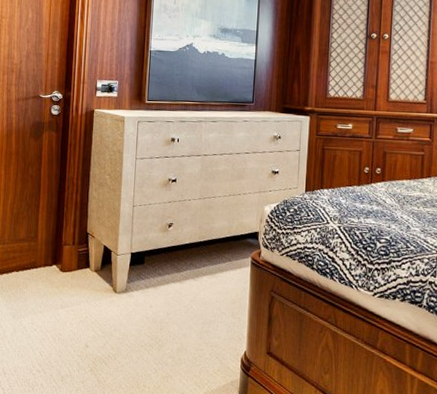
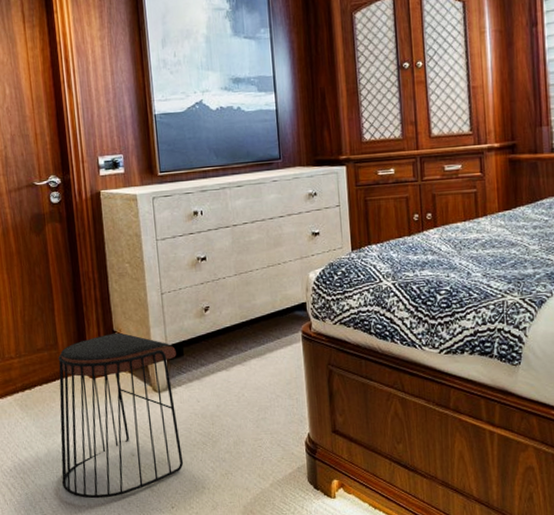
stool: none [21,234,138,382] -> present [58,332,184,499]

